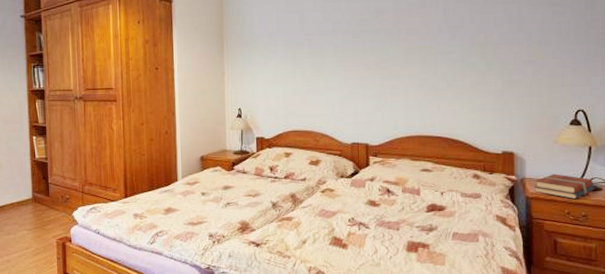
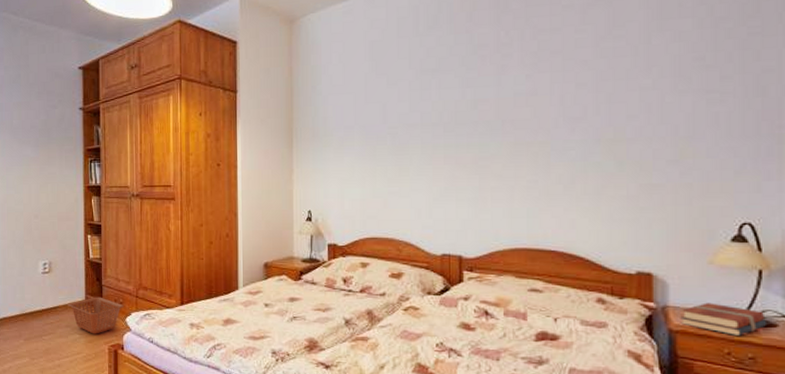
laundry basket: none [15,194,70,229] -> present [68,297,124,334]

